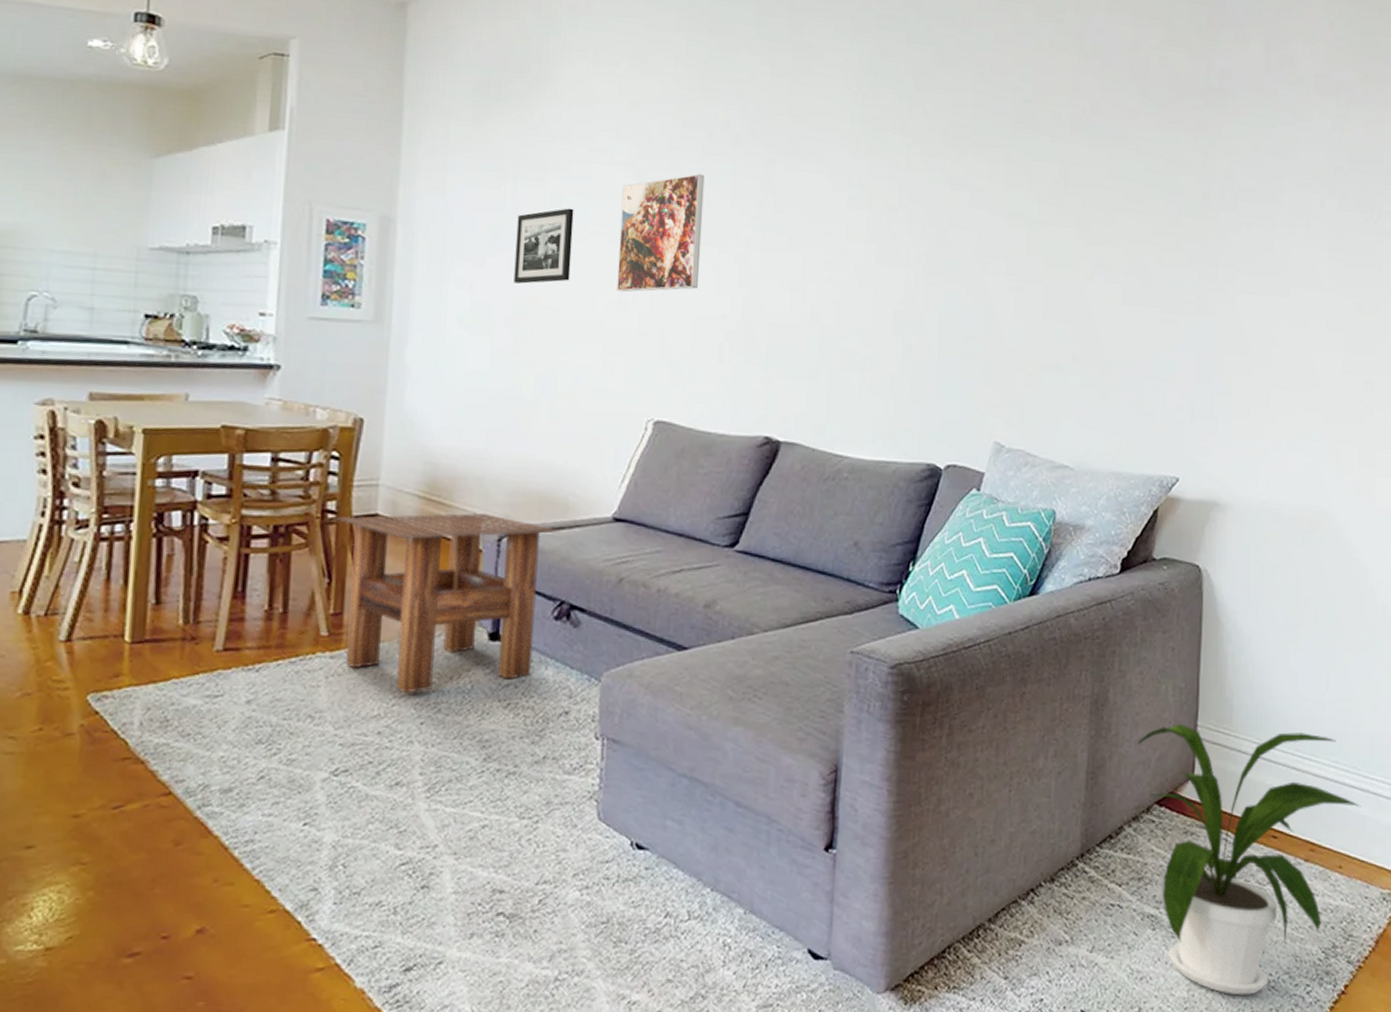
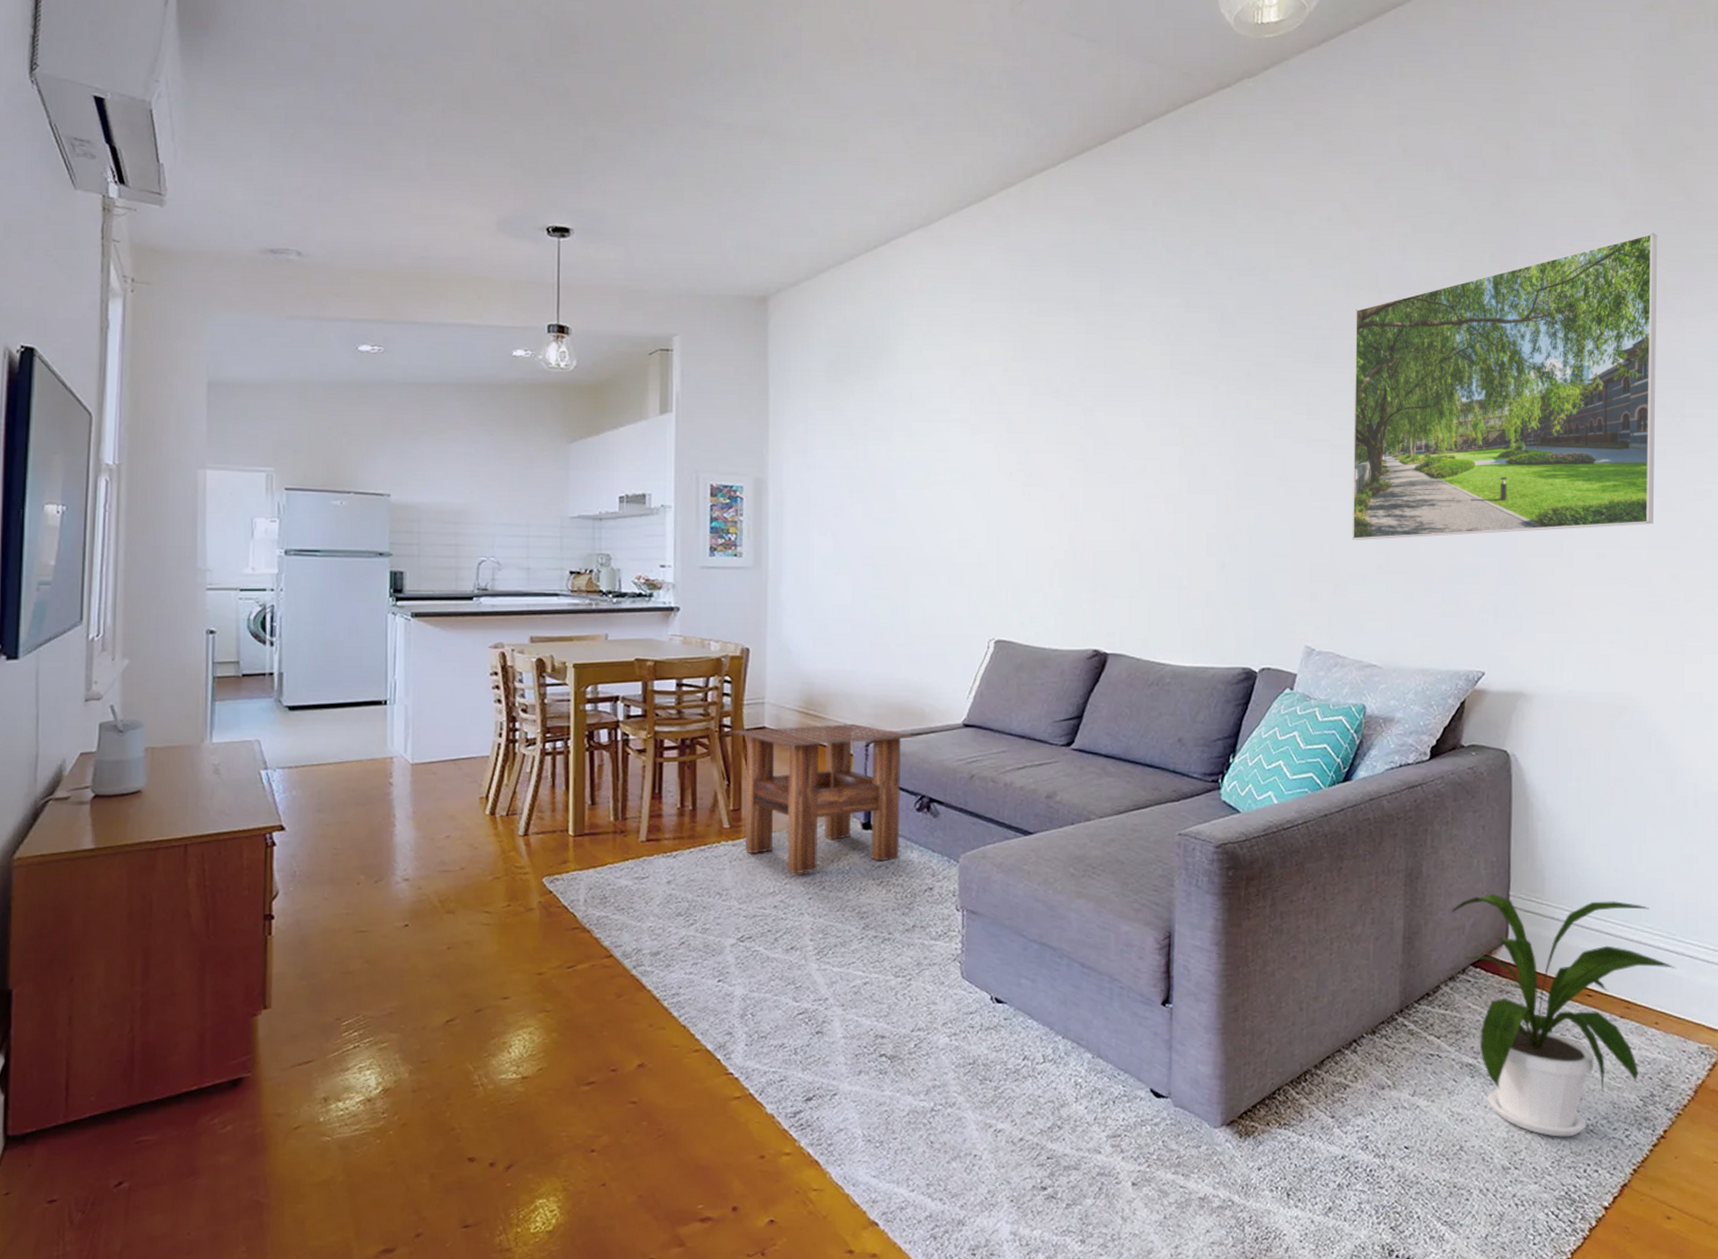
picture frame: present [513,208,574,284] -> none [869,462,917,529]
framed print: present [617,173,705,292] -> none [957,424,1030,531]
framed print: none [1047,17,1361,327] -> present [1352,232,1658,540]

